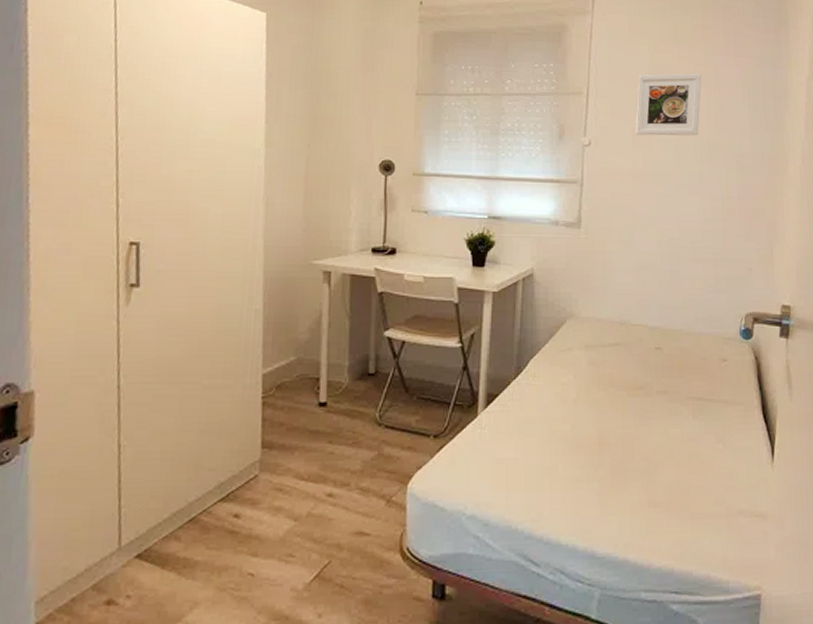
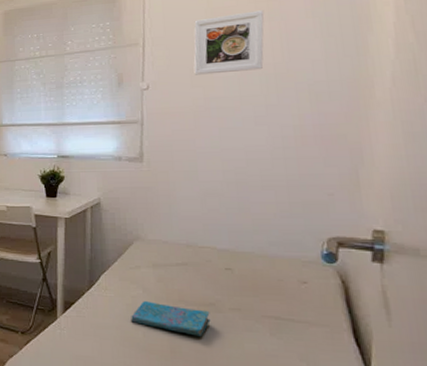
cover: none [560,388,639,425] -> present [131,301,211,337]

